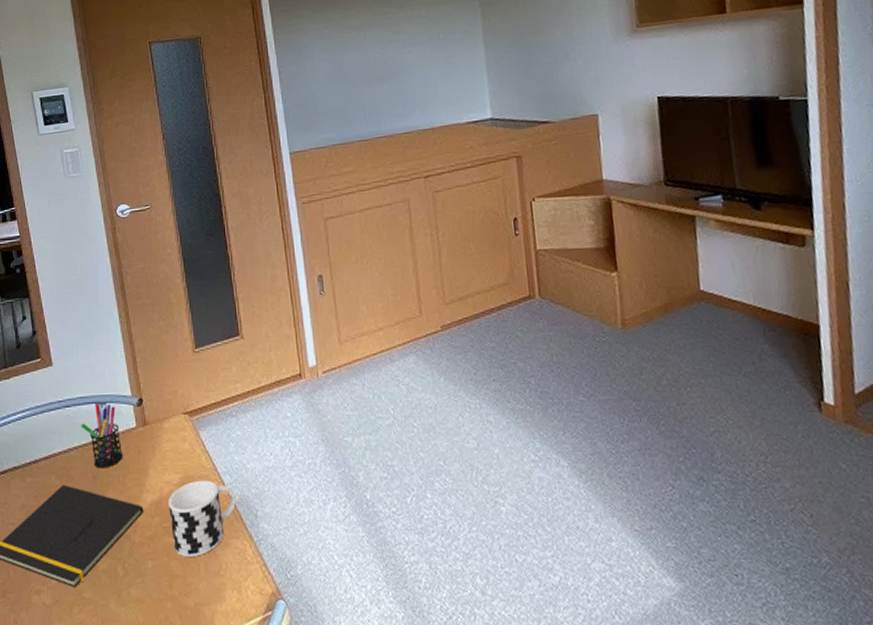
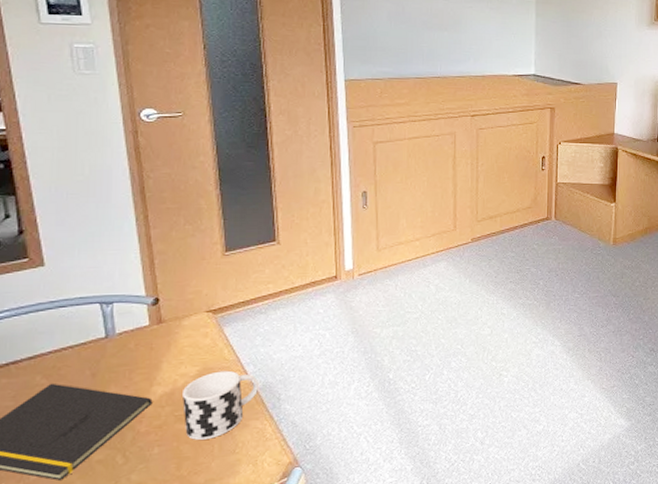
pen holder: present [81,404,124,469] -> none [79,303,132,366]

